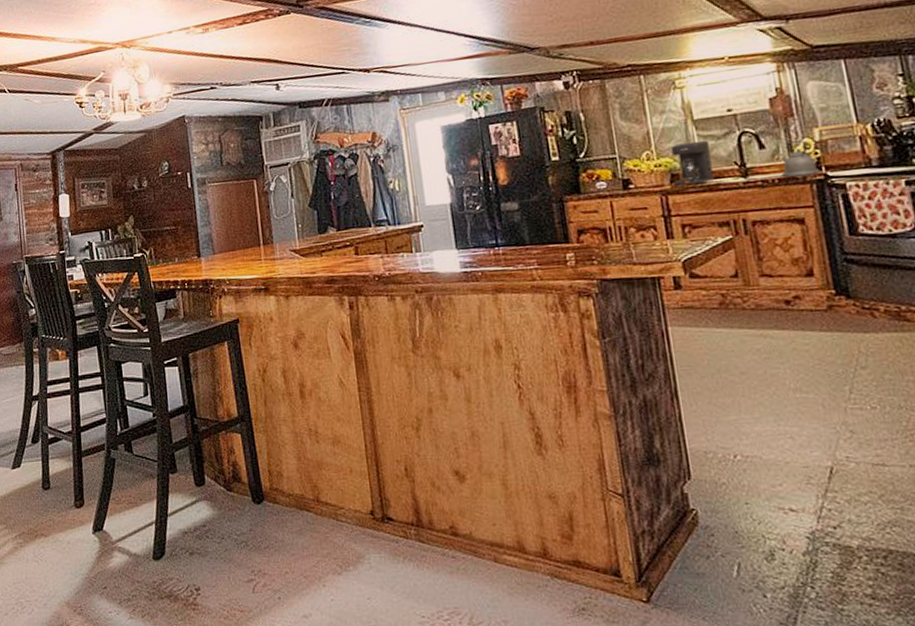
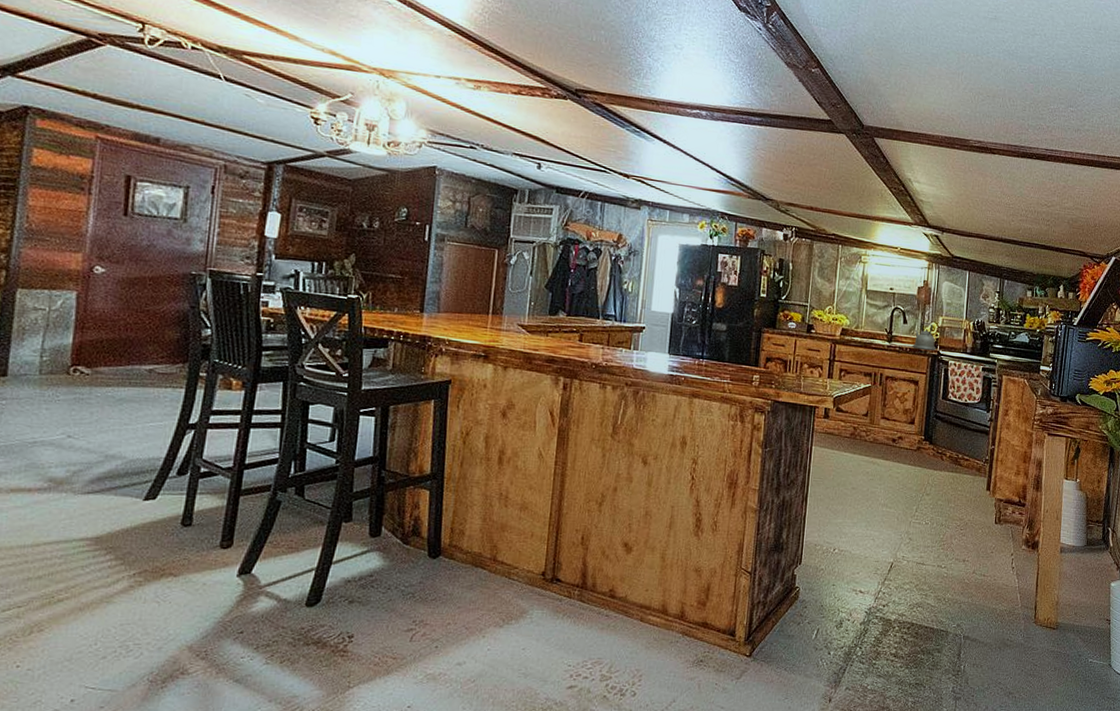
coffee maker: present [670,140,716,187] -> none [841,305,873,341]

